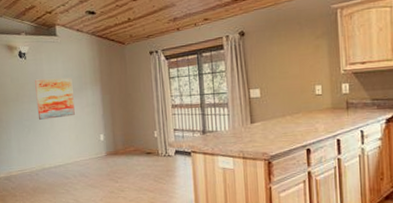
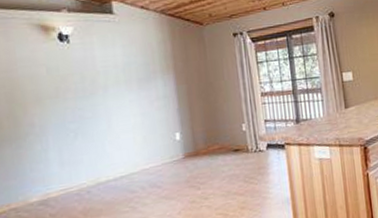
wall art: present [35,78,75,120] -> none [83,65,141,120]

